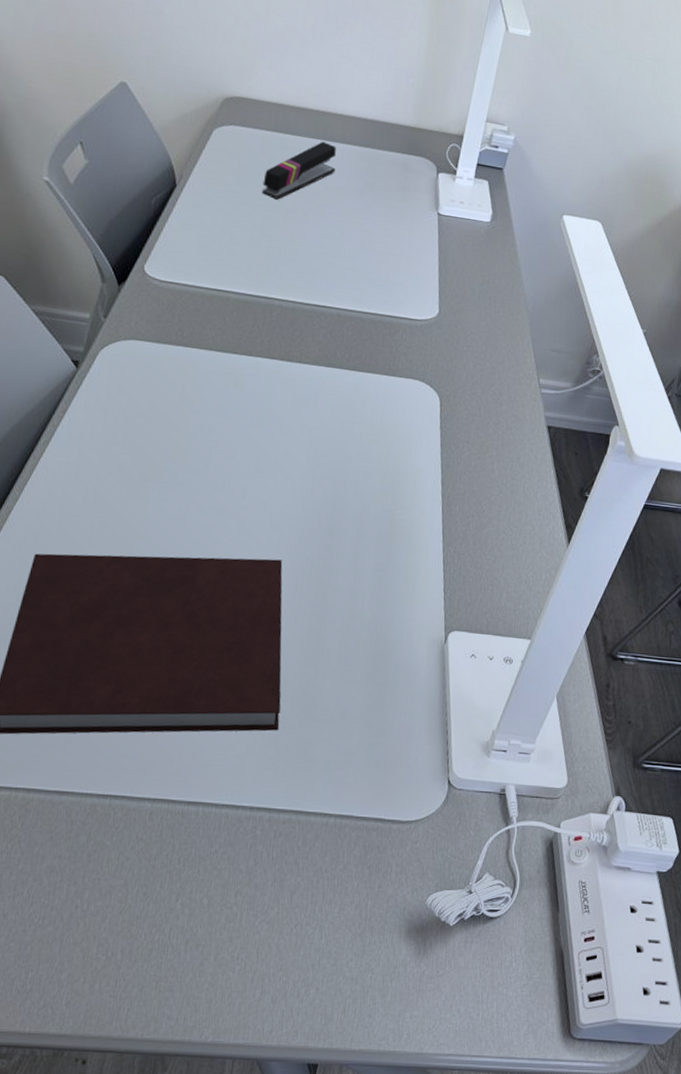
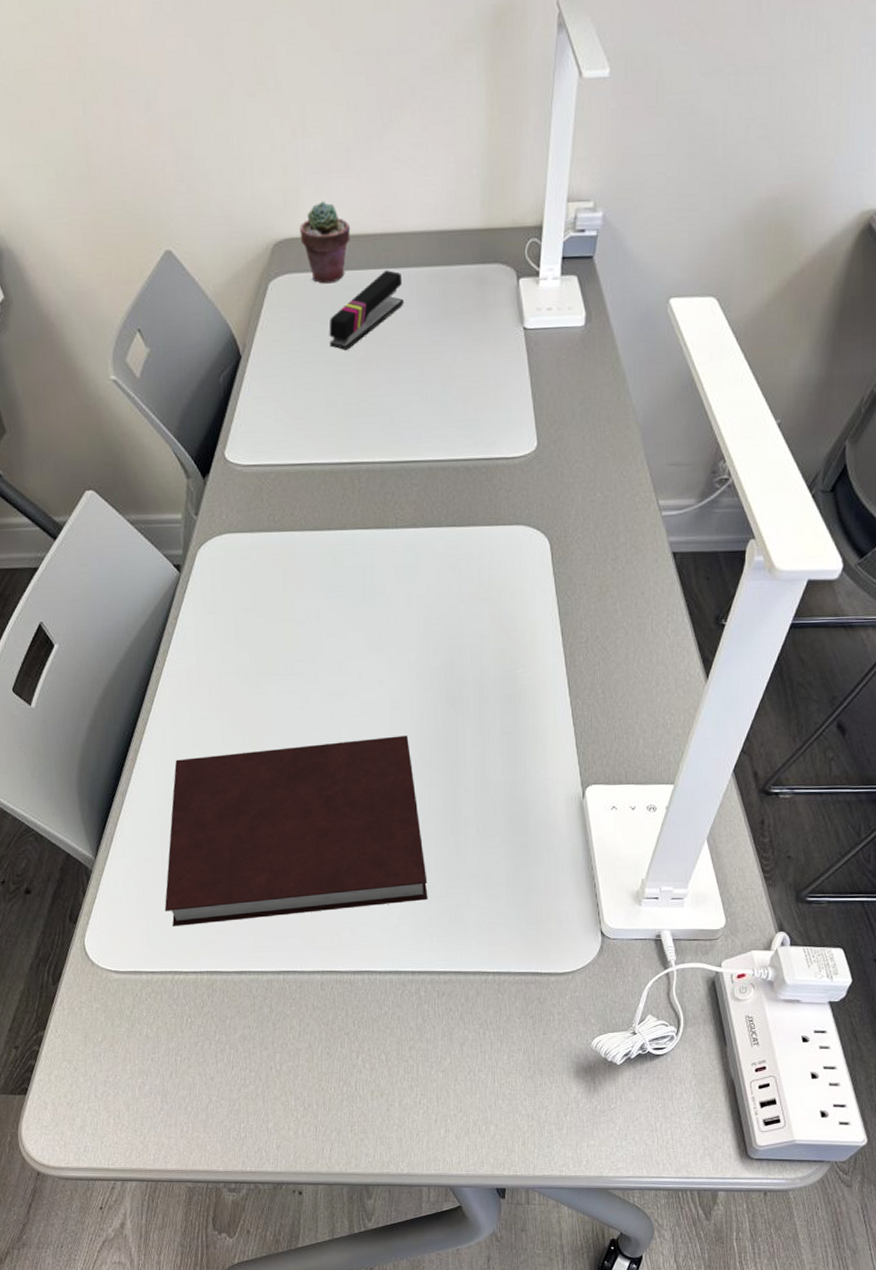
potted succulent: none [249,74,296,142] -> present [300,201,350,284]

